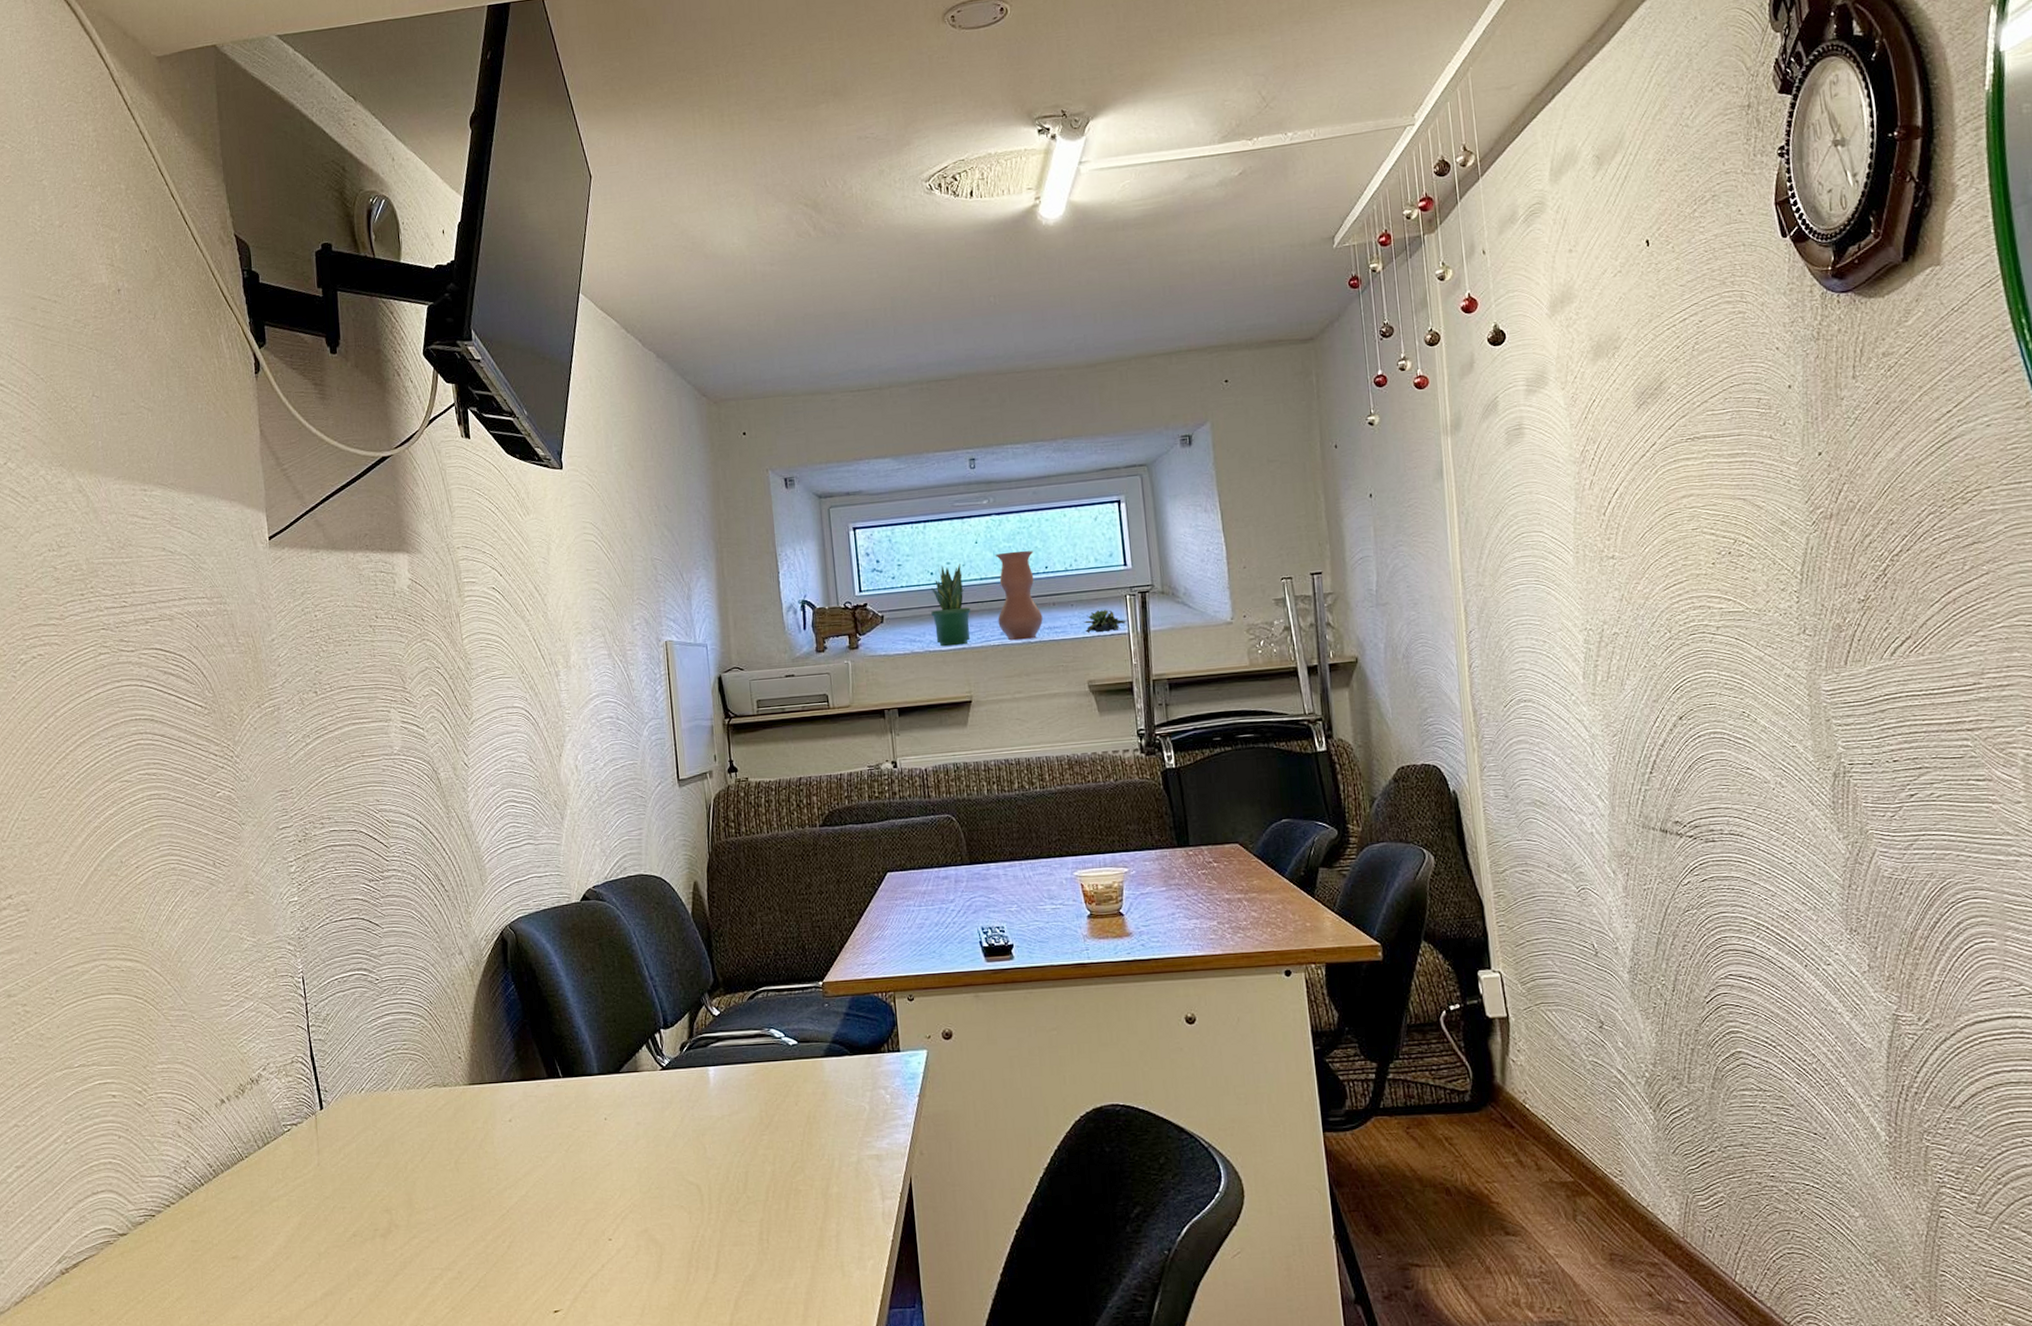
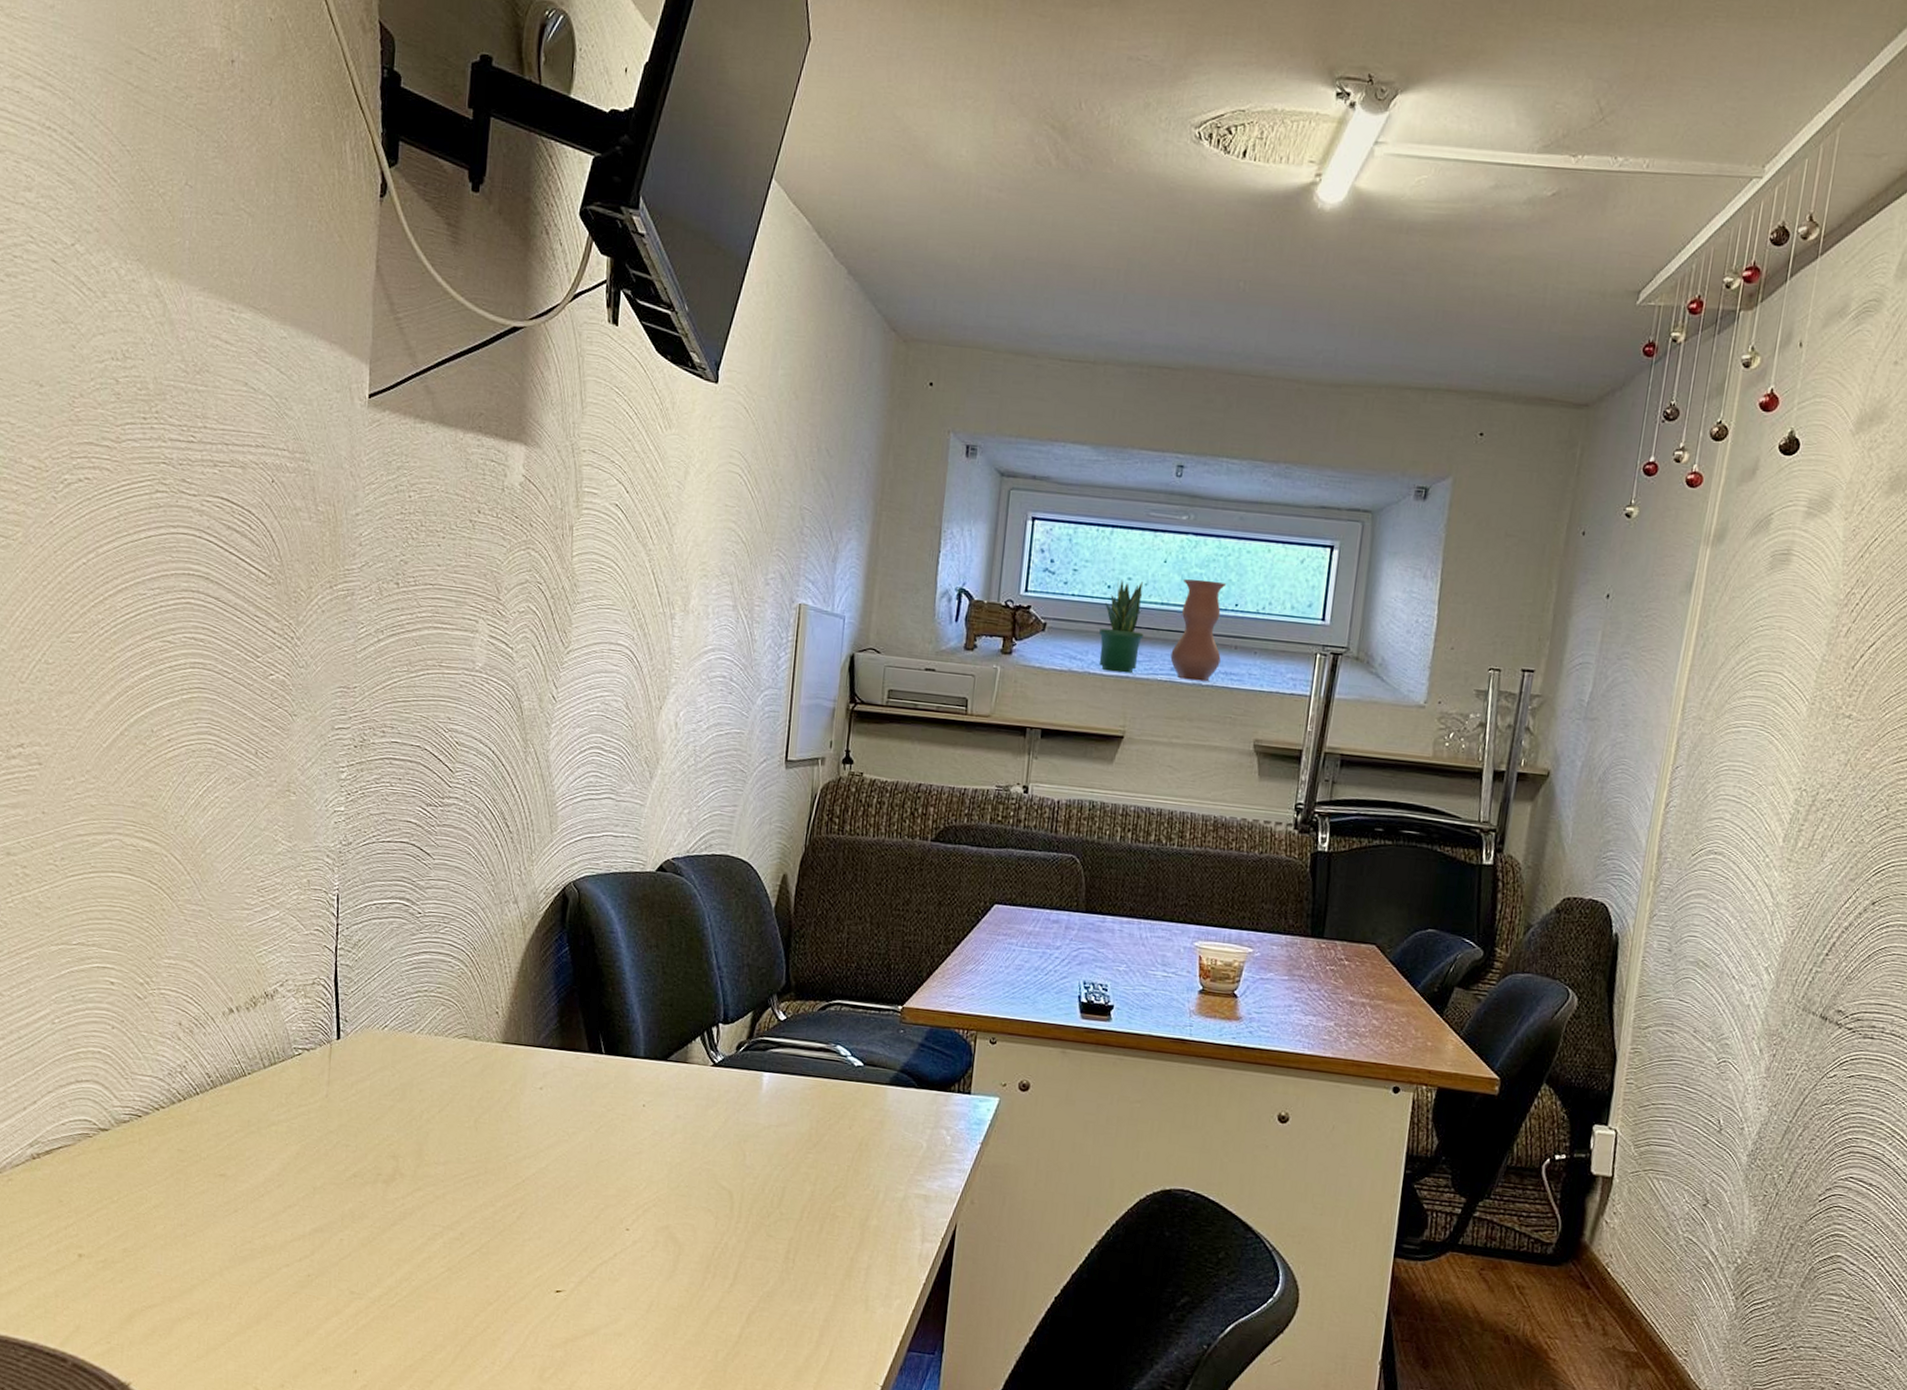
succulent plant: present [1083,609,1126,633] -> none [1264,664,1311,690]

